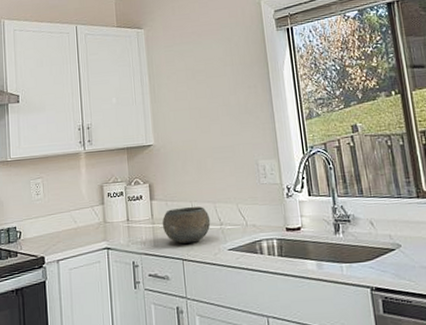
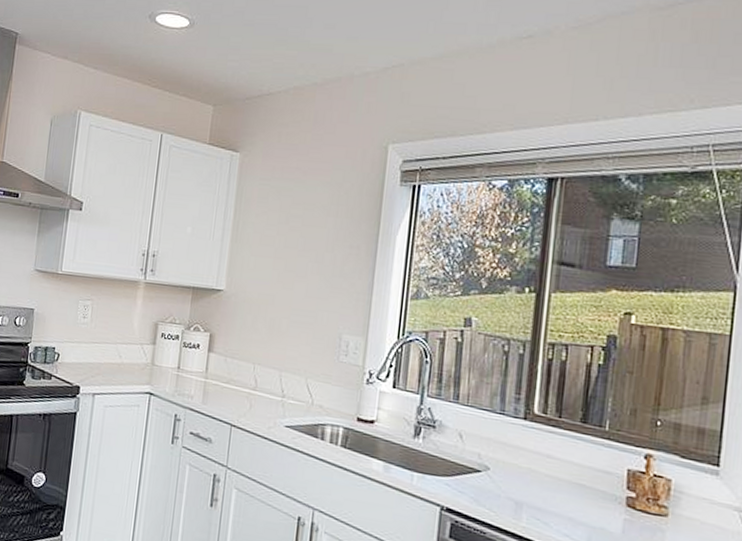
bowl: present [162,206,211,244] -> none [215,366,272,410]

